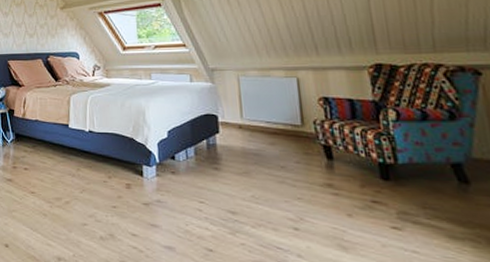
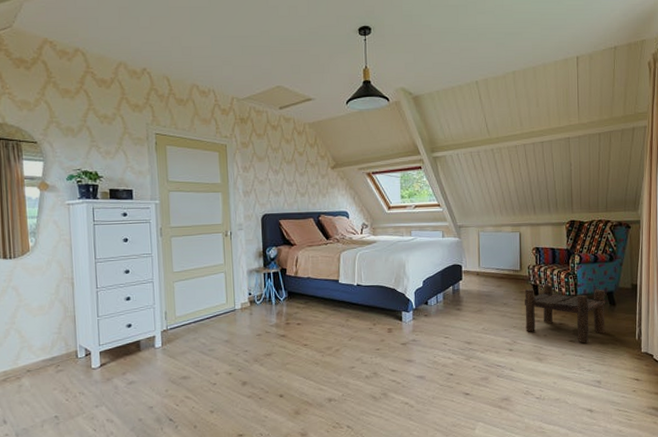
stool: none [310,145,456,234] -> present [524,284,606,343]

